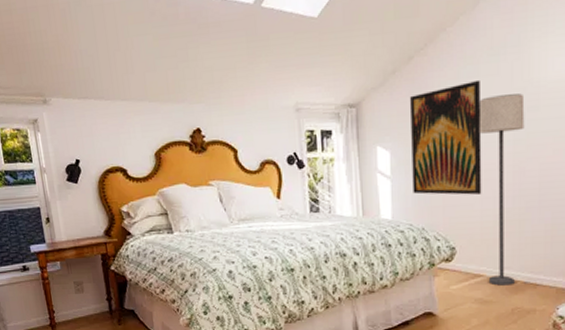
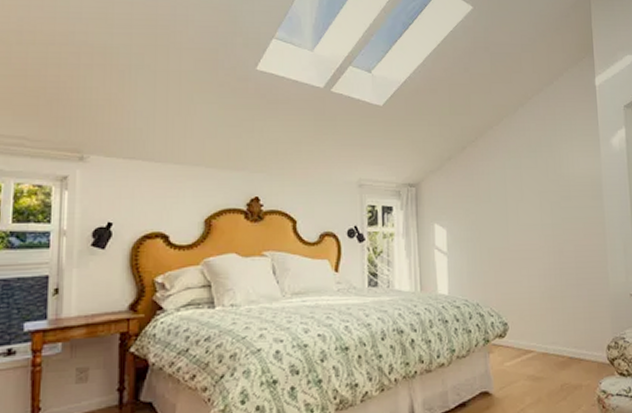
wall art: present [409,79,482,195] -> none [463,171,528,272]
lamp: present [478,93,525,286] -> none [522,185,562,361]

